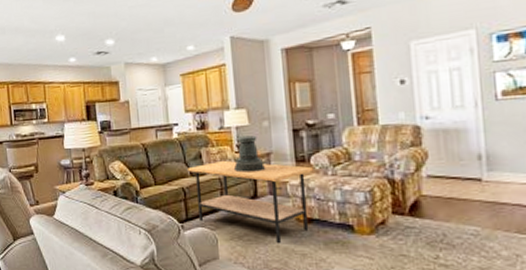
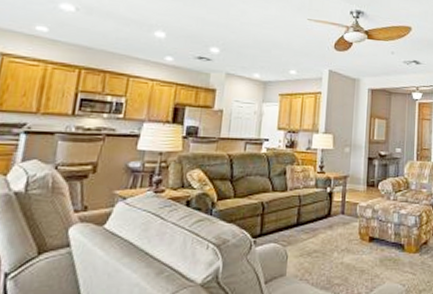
coffee table: present [188,160,313,243] -> none [270,178,379,260]
pedestal: present [233,135,266,173] -> none [313,158,342,192]

